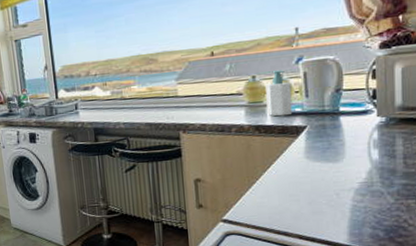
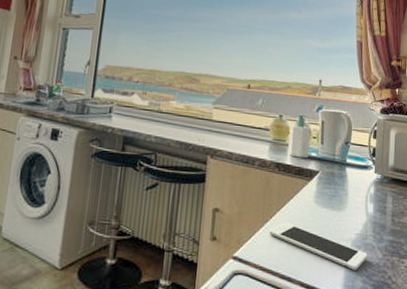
cell phone: none [257,182,376,218] -> present [269,222,368,270]

